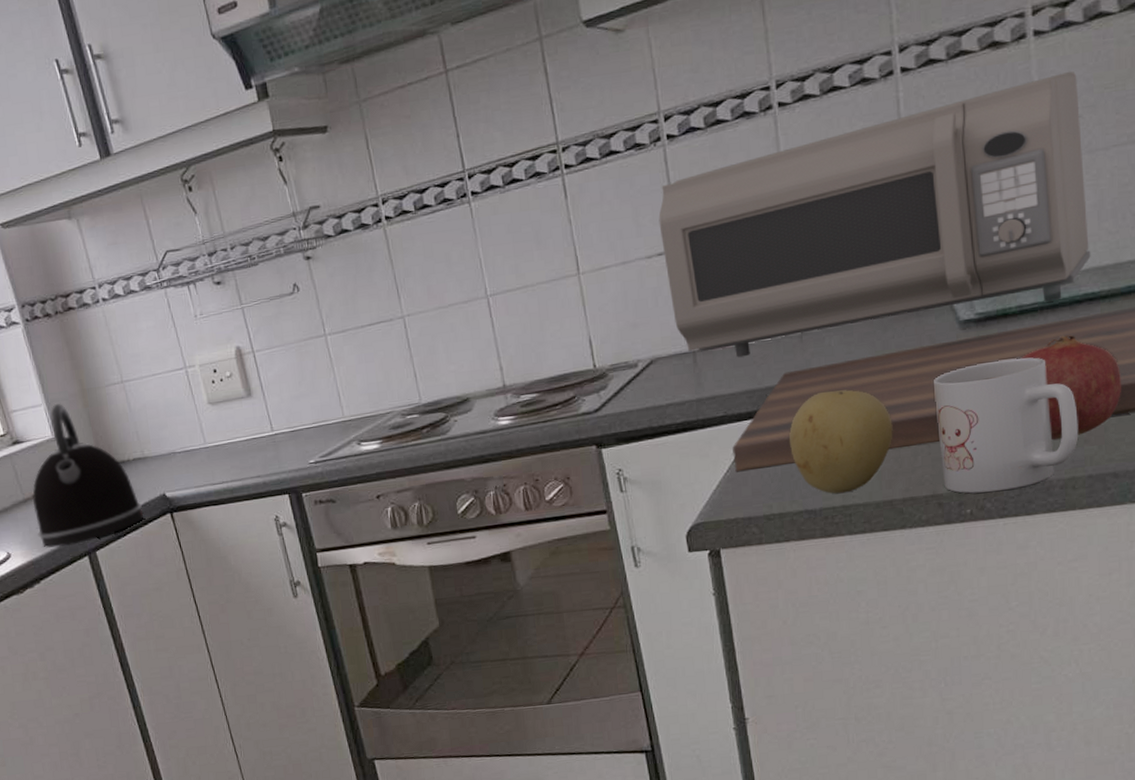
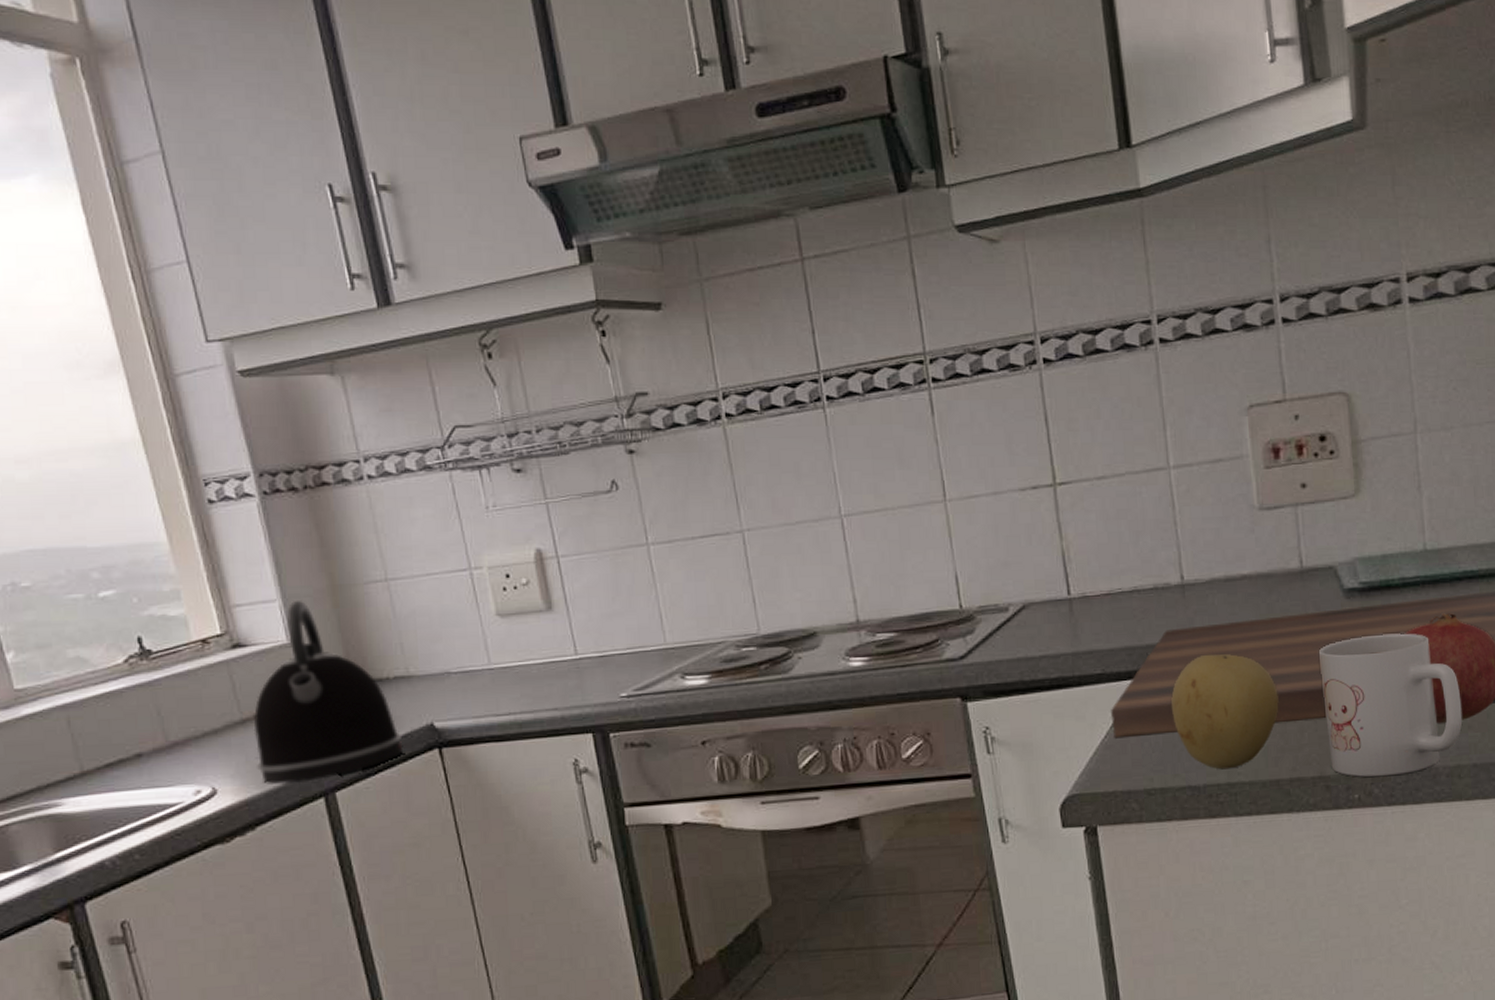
microwave: present [658,71,1091,358] -> none [1033,342,1469,610]

